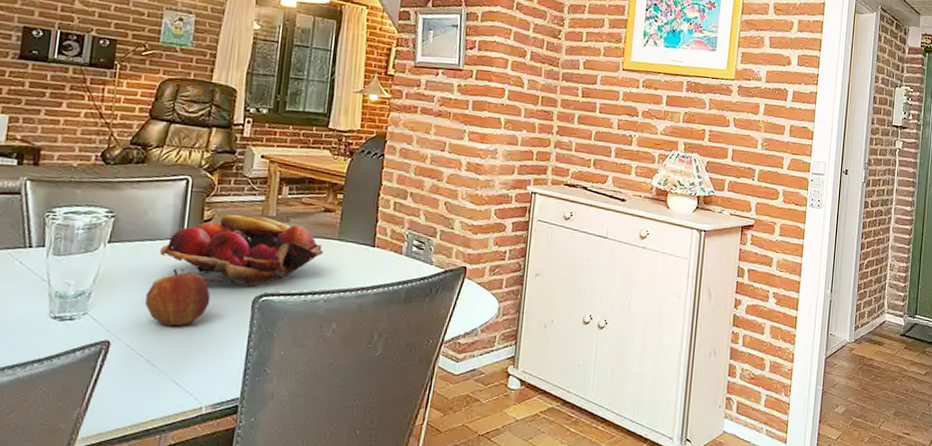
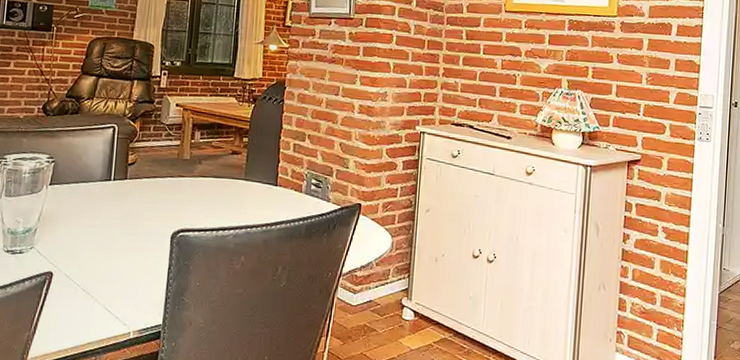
apple: present [145,268,211,327] -> none [81,207,136,259]
fruit basket: present [159,214,323,285] -> none [92,158,232,222]

